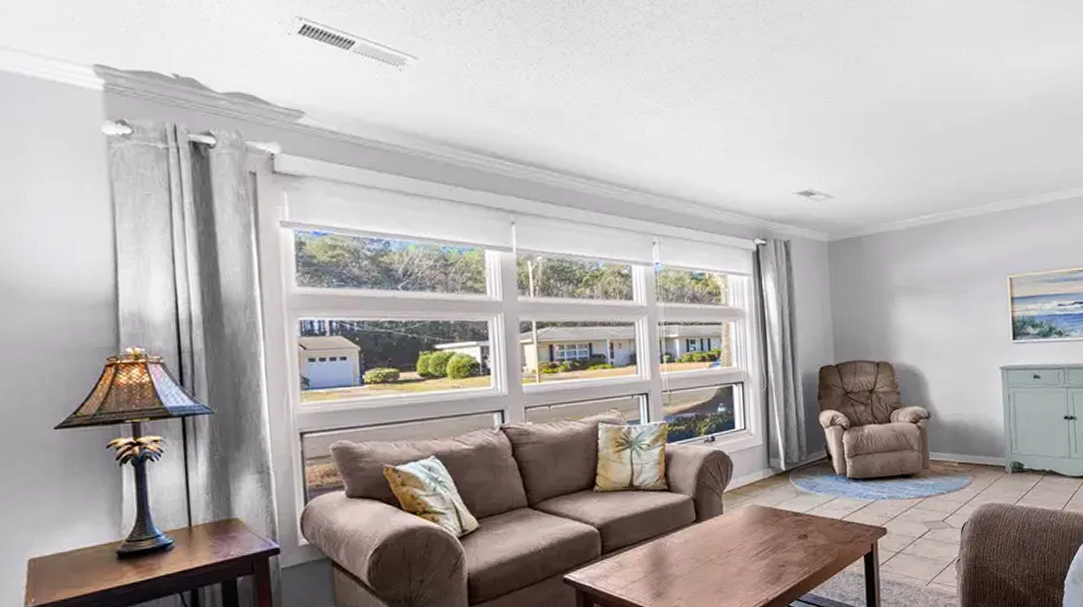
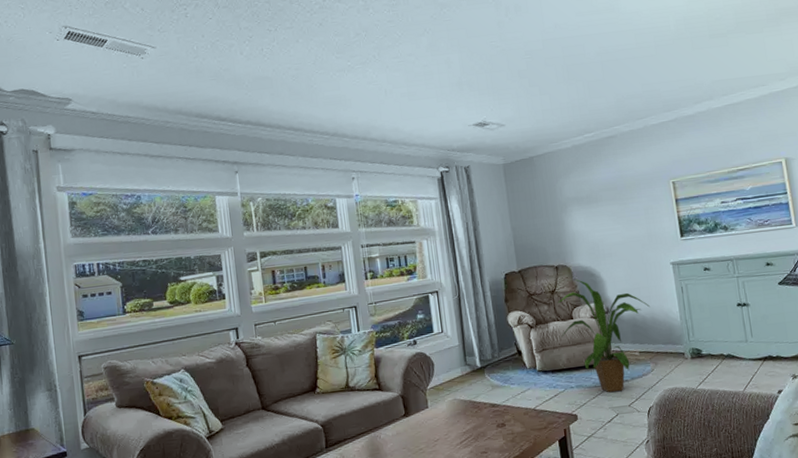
house plant: none [876,378,974,506] -> present [558,278,650,393]

